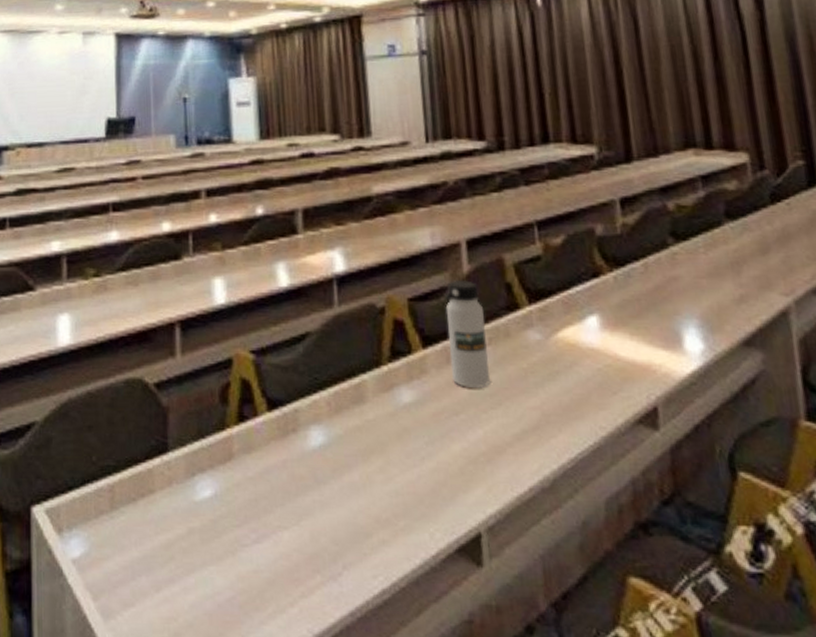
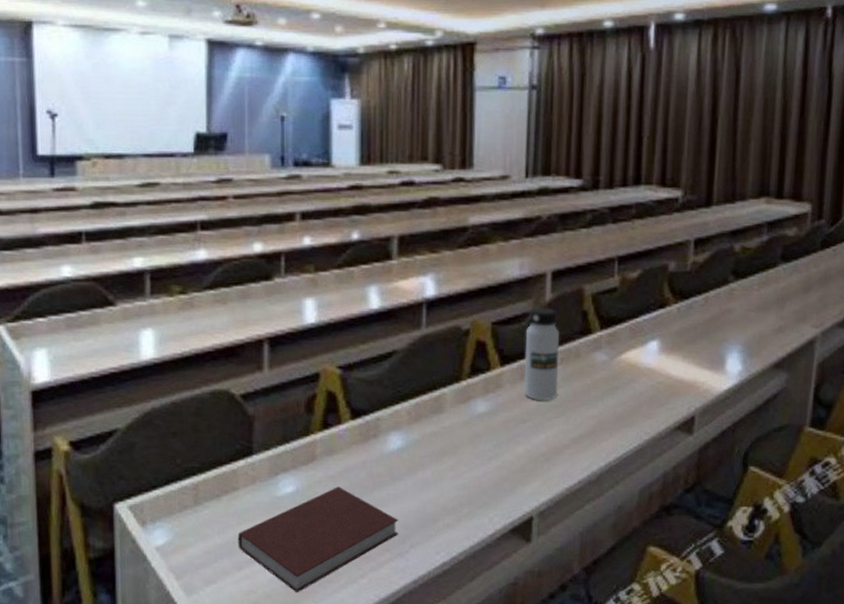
notebook: none [155,491,329,623] -> present [237,487,399,593]

